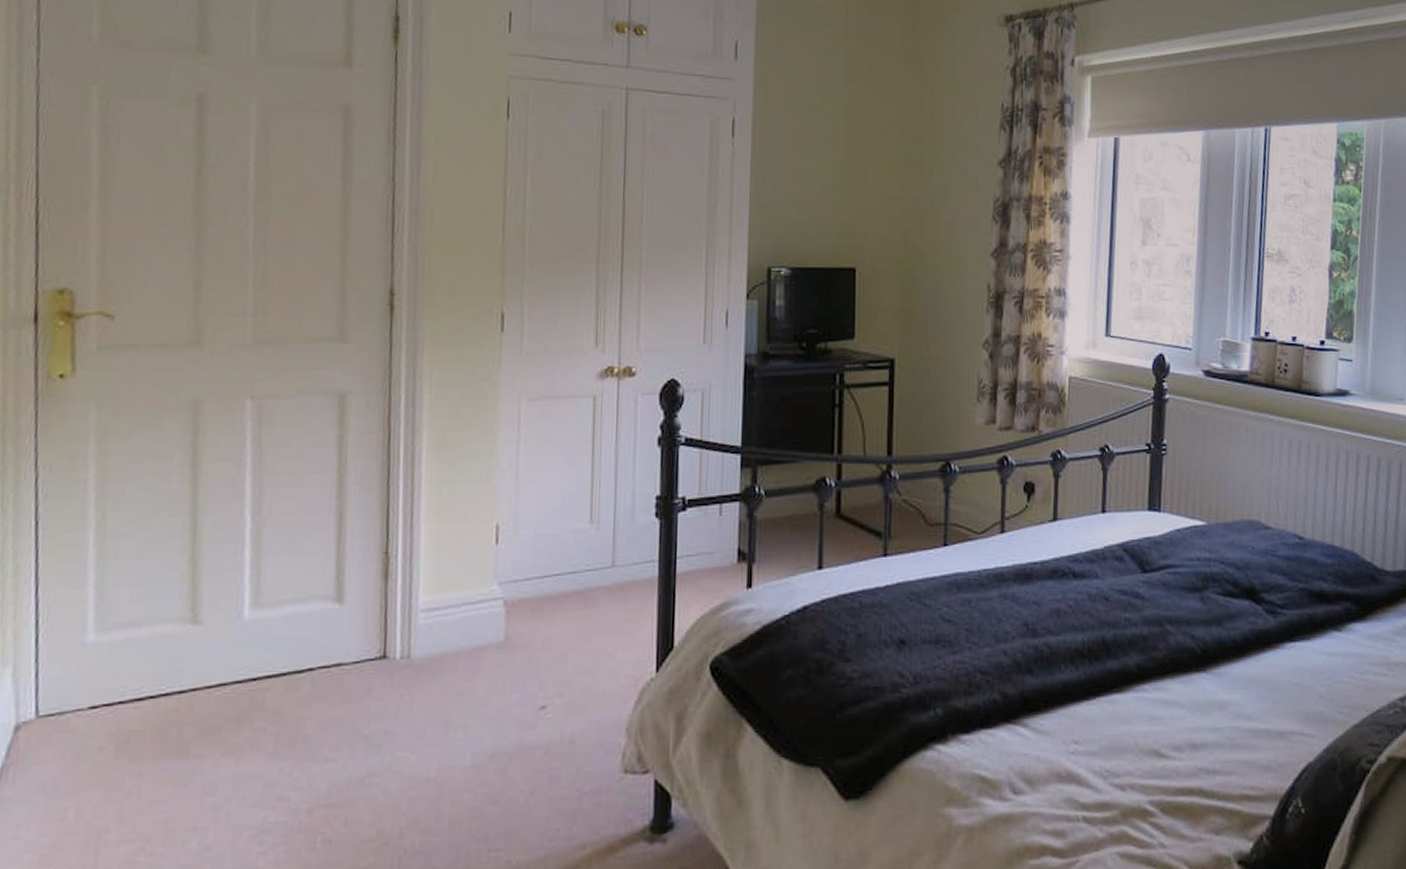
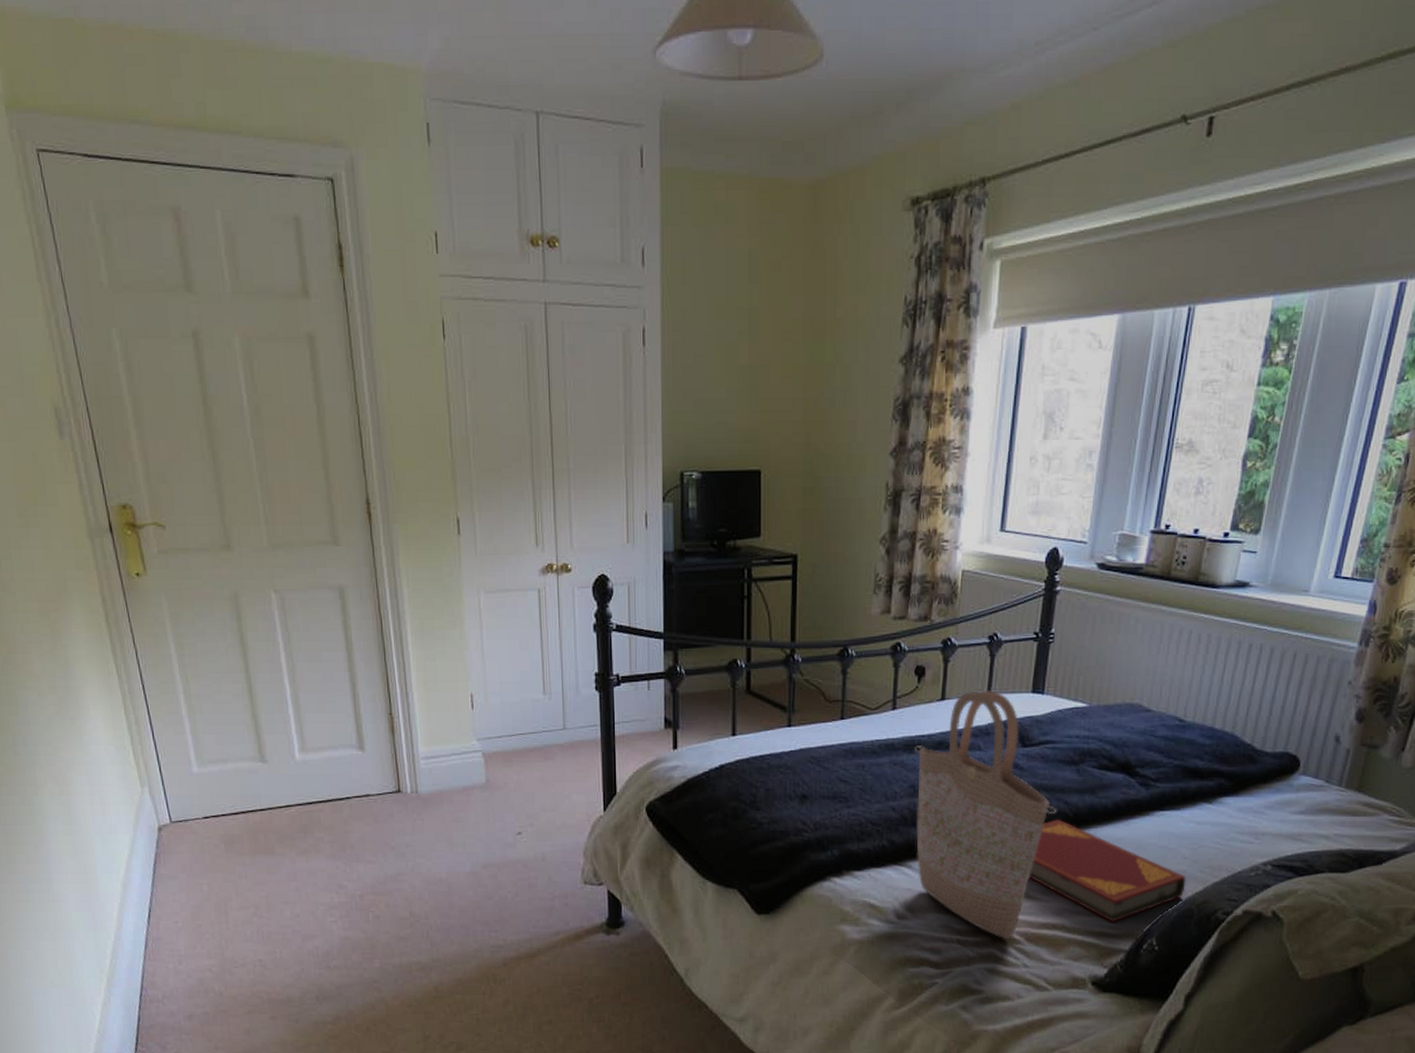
shopping bag: none [1026,508,1184,813] -> present [914,690,1057,940]
hardback book: none [1158,656,1326,781] -> present [1028,819,1186,922]

